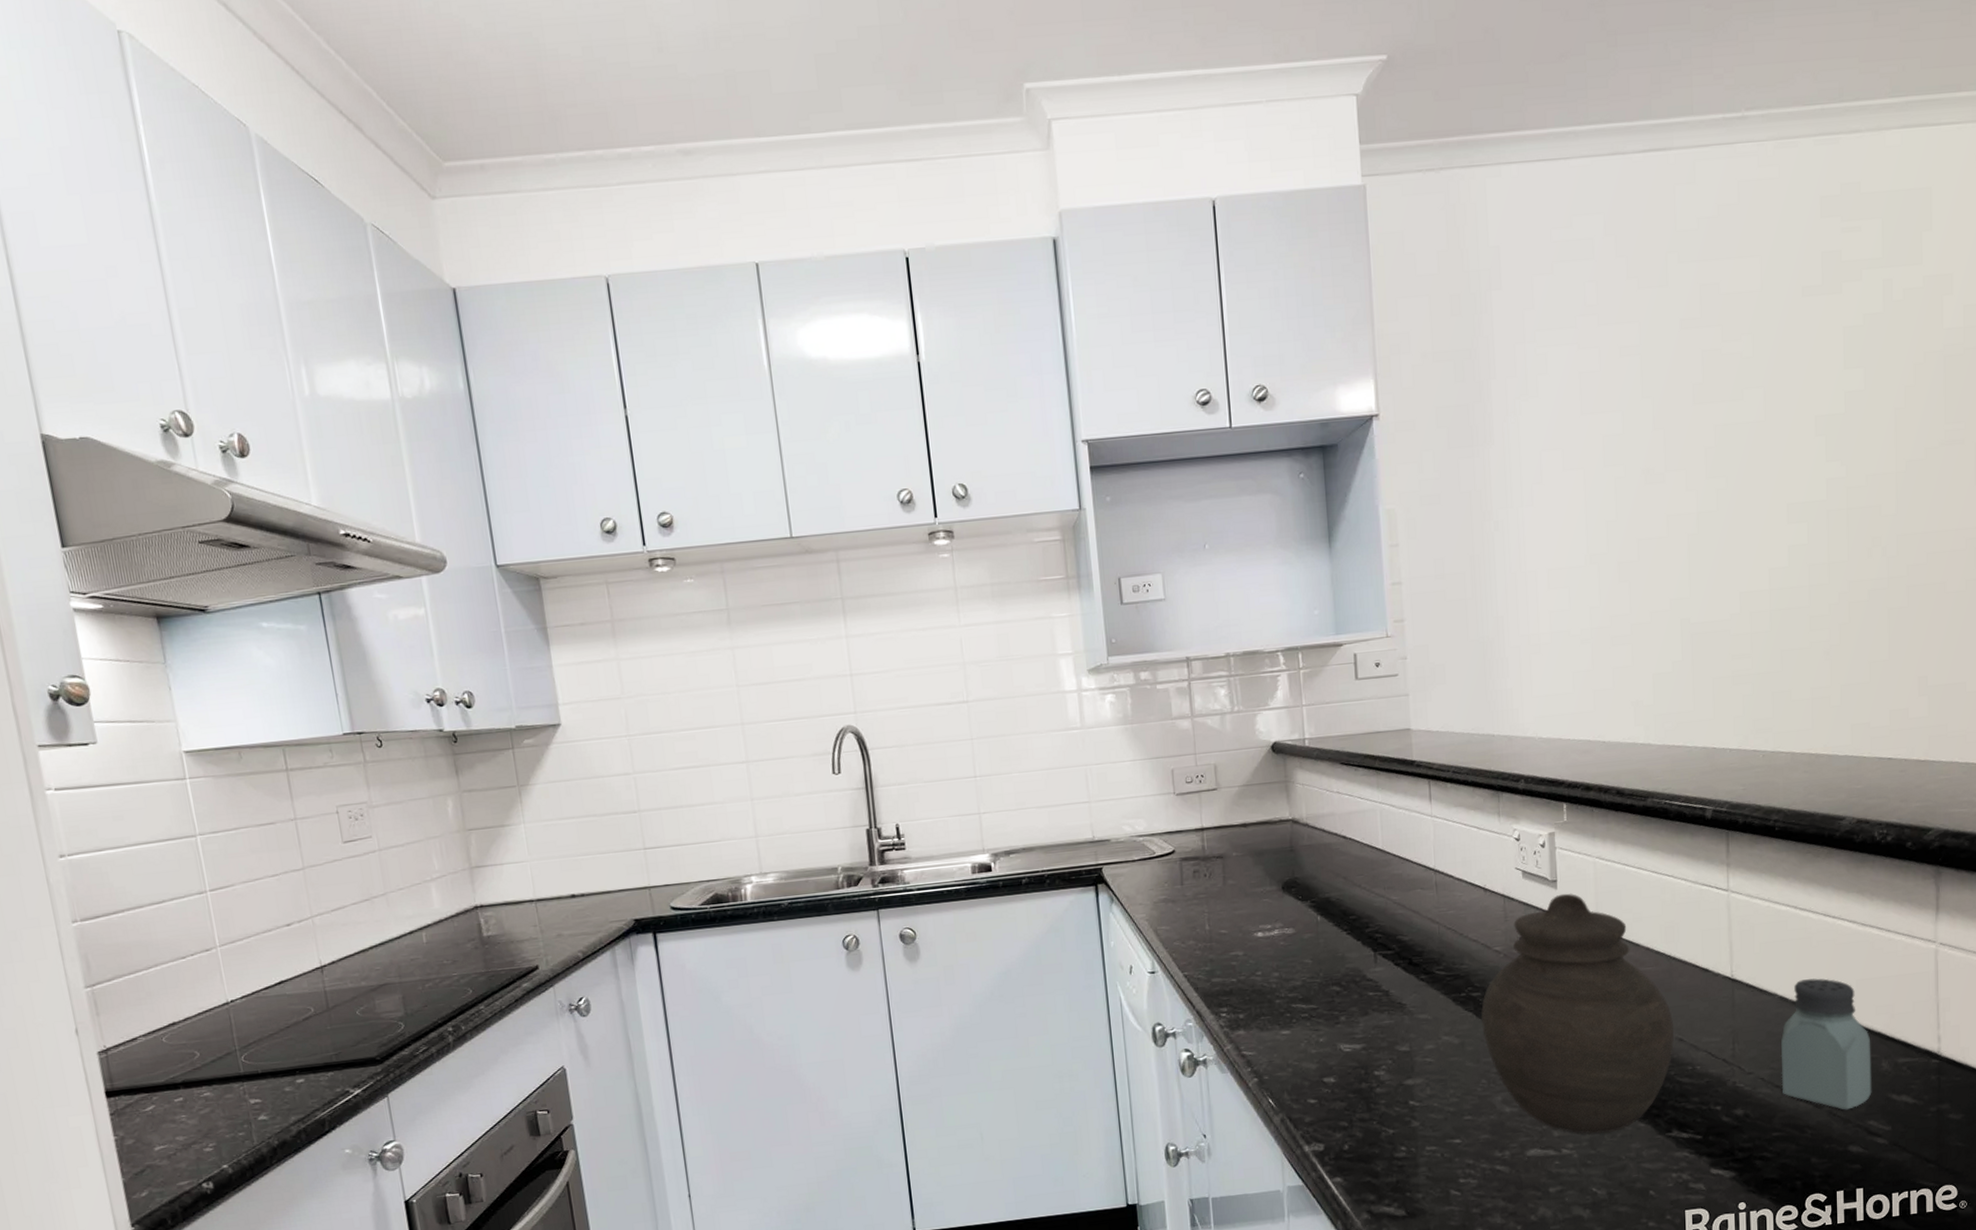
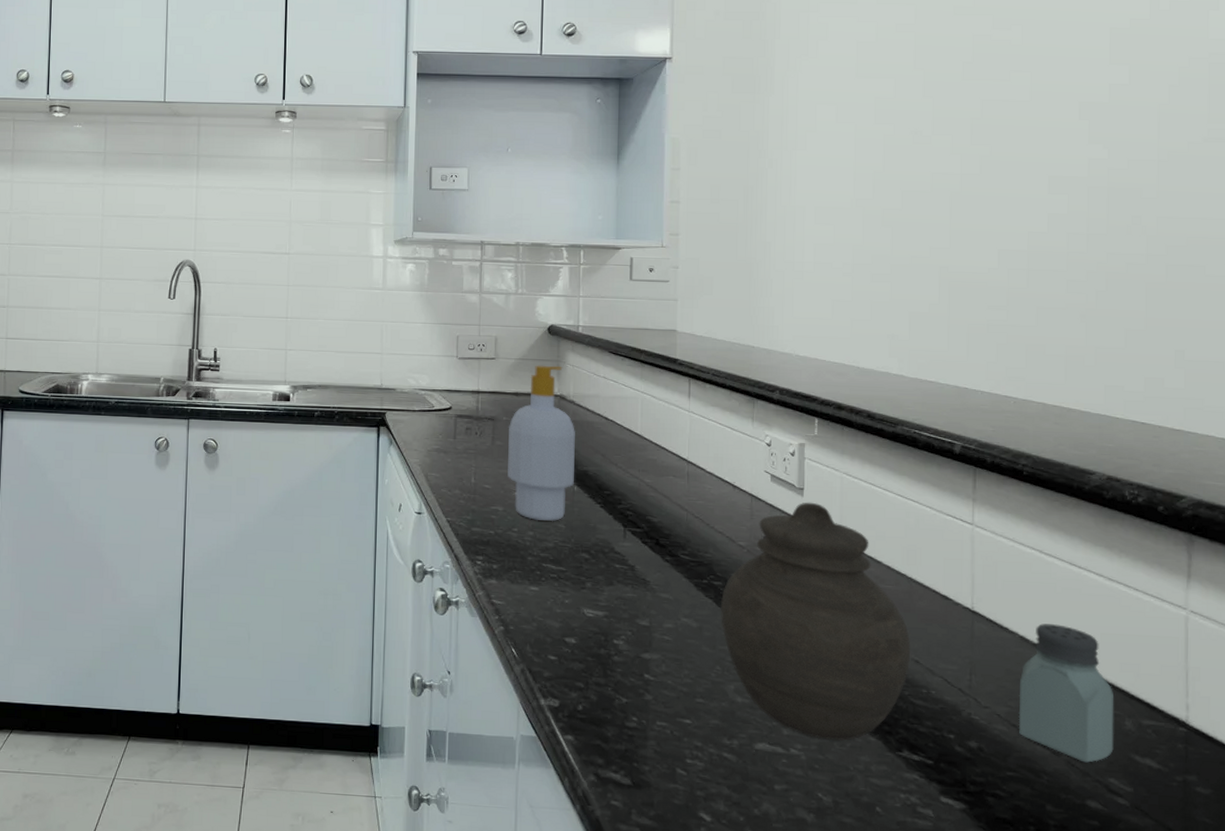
soap bottle: none [1239,786,1317,960] -> present [508,365,575,522]

